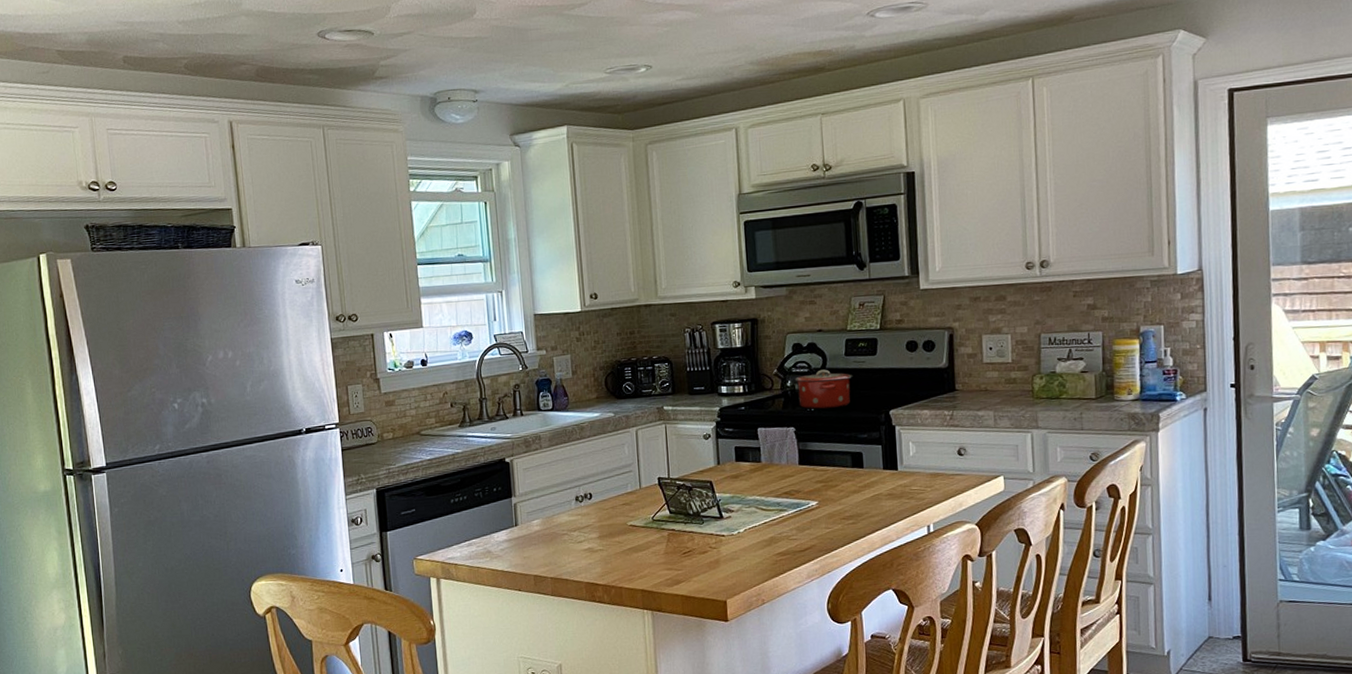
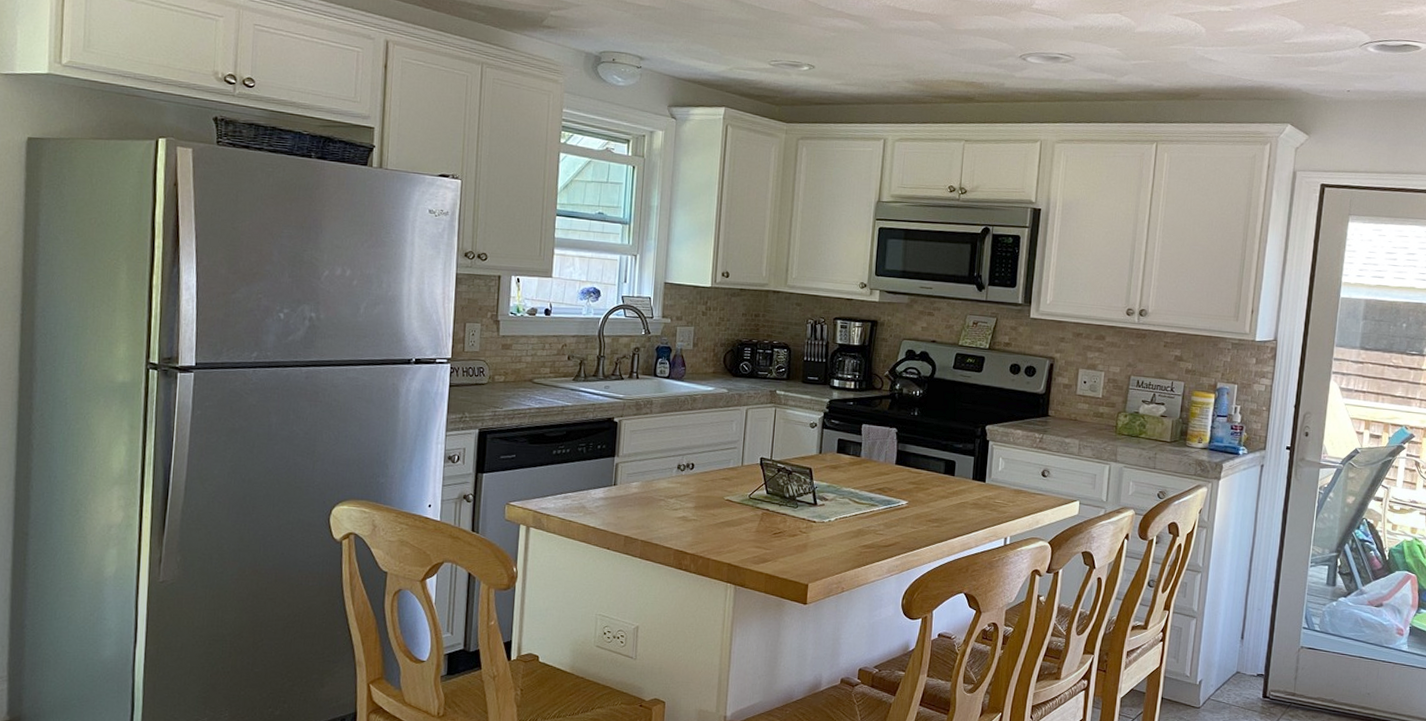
casserole: present [794,369,853,410] -> none [903,378,958,417]

